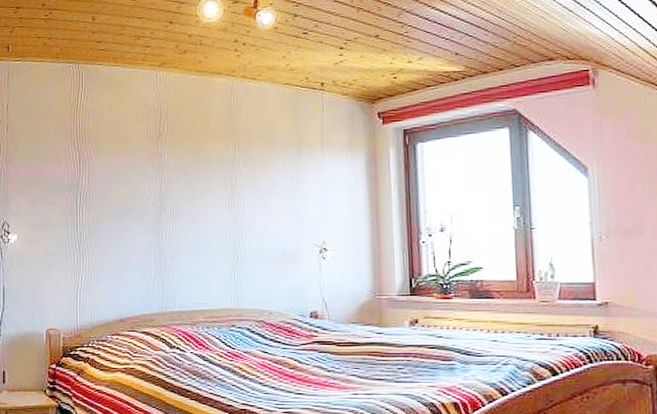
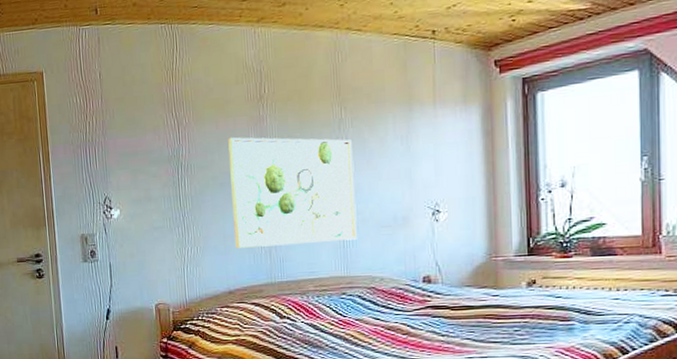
wall art: none [127,171,248,277] -> present [228,137,358,248]

